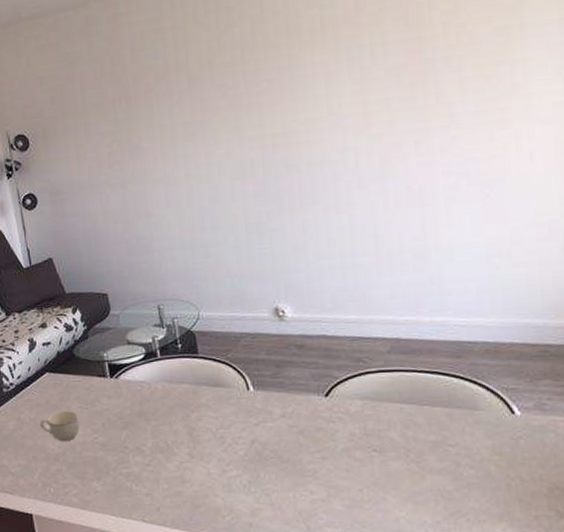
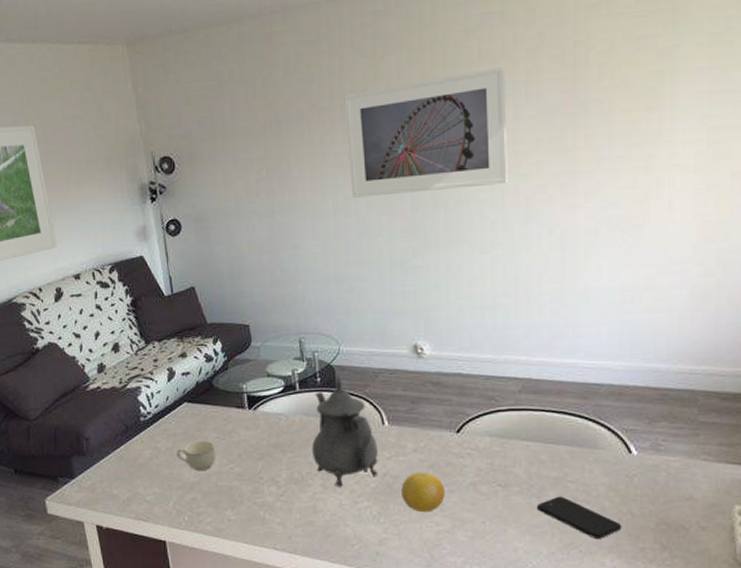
teapot: none [176,341,246,455] -> present [311,375,378,487]
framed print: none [190,32,360,165] -> present [344,67,508,198]
fruit: none [271,438,318,481] -> present [401,472,445,513]
smartphone: none [417,461,512,506] -> present [537,496,622,538]

